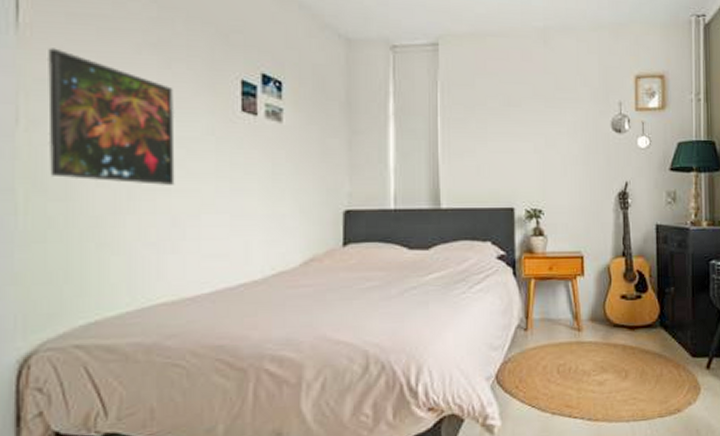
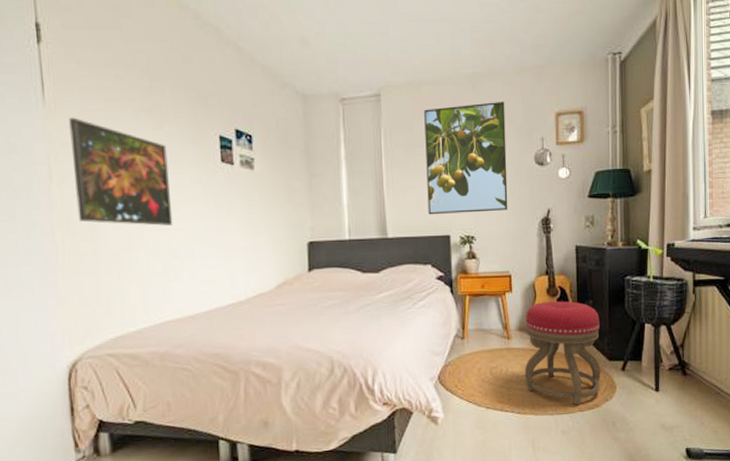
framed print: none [488,59,581,184] -> present [424,101,508,215]
stool: none [597,287,683,410] -> present [524,301,601,405]

